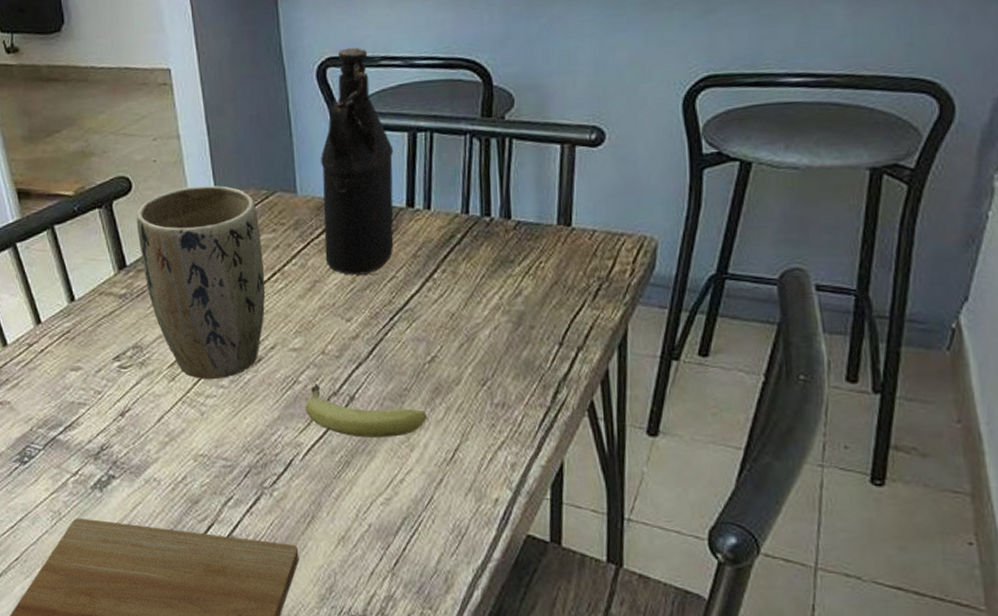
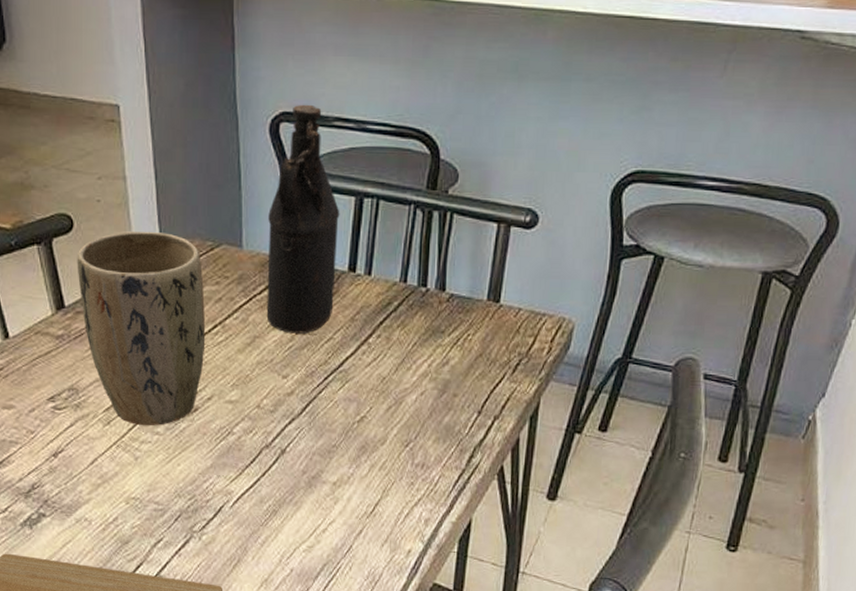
fruit: present [306,384,428,438] -> none [238,436,353,490]

